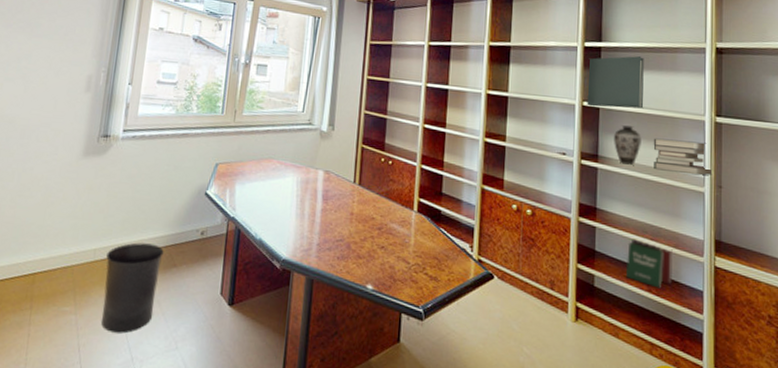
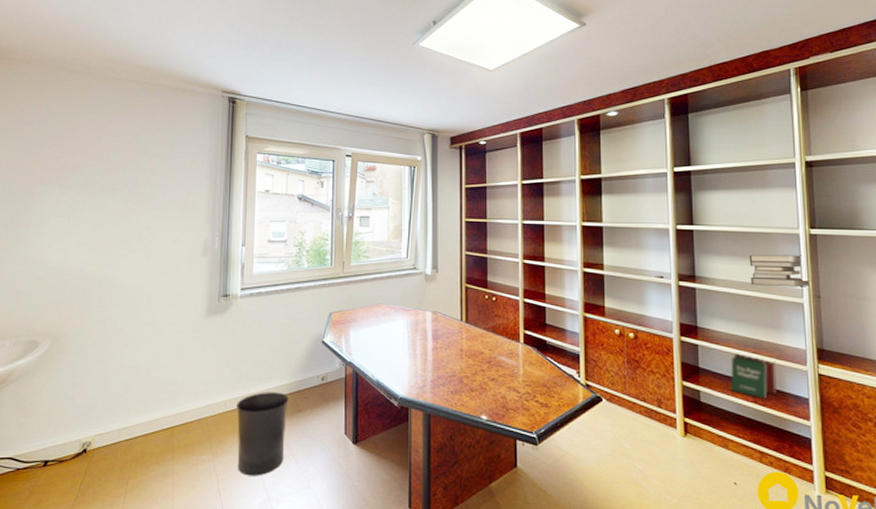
binder: present [587,56,644,109] -> none [679,177,737,229]
decorative vase: present [613,125,642,165] -> none [708,245,737,282]

